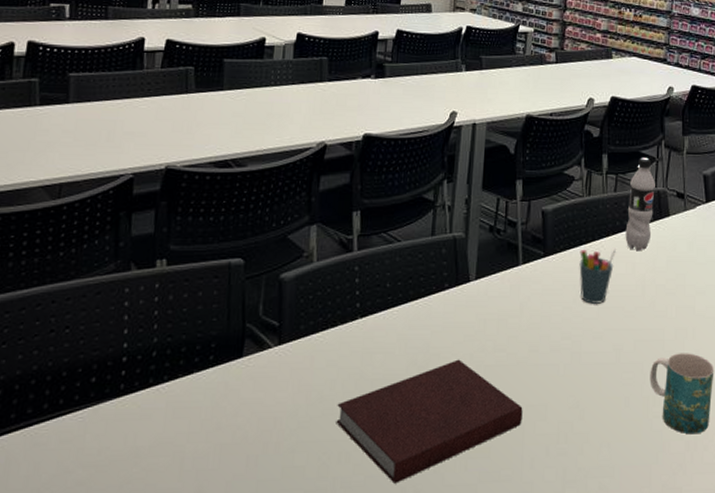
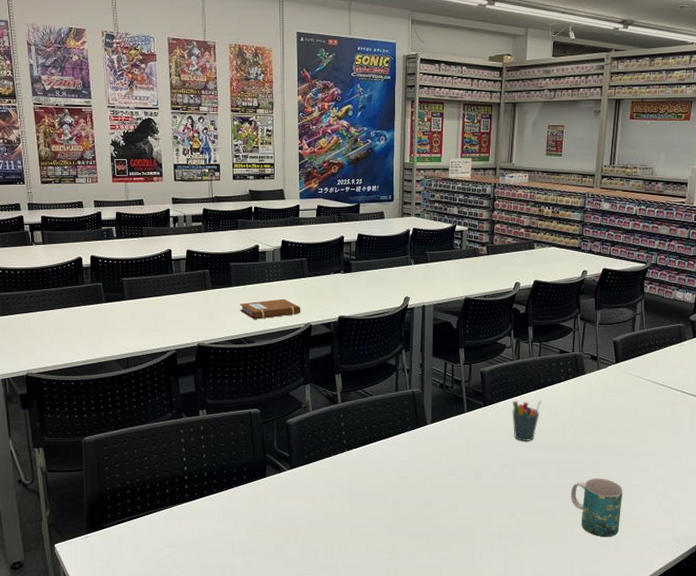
notebook: none [230,108,314,135] -> present [239,298,301,319]
notebook: present [336,359,523,484] -> none [336,481,472,564]
beverage bottle: present [625,157,655,252] -> none [549,328,573,402]

